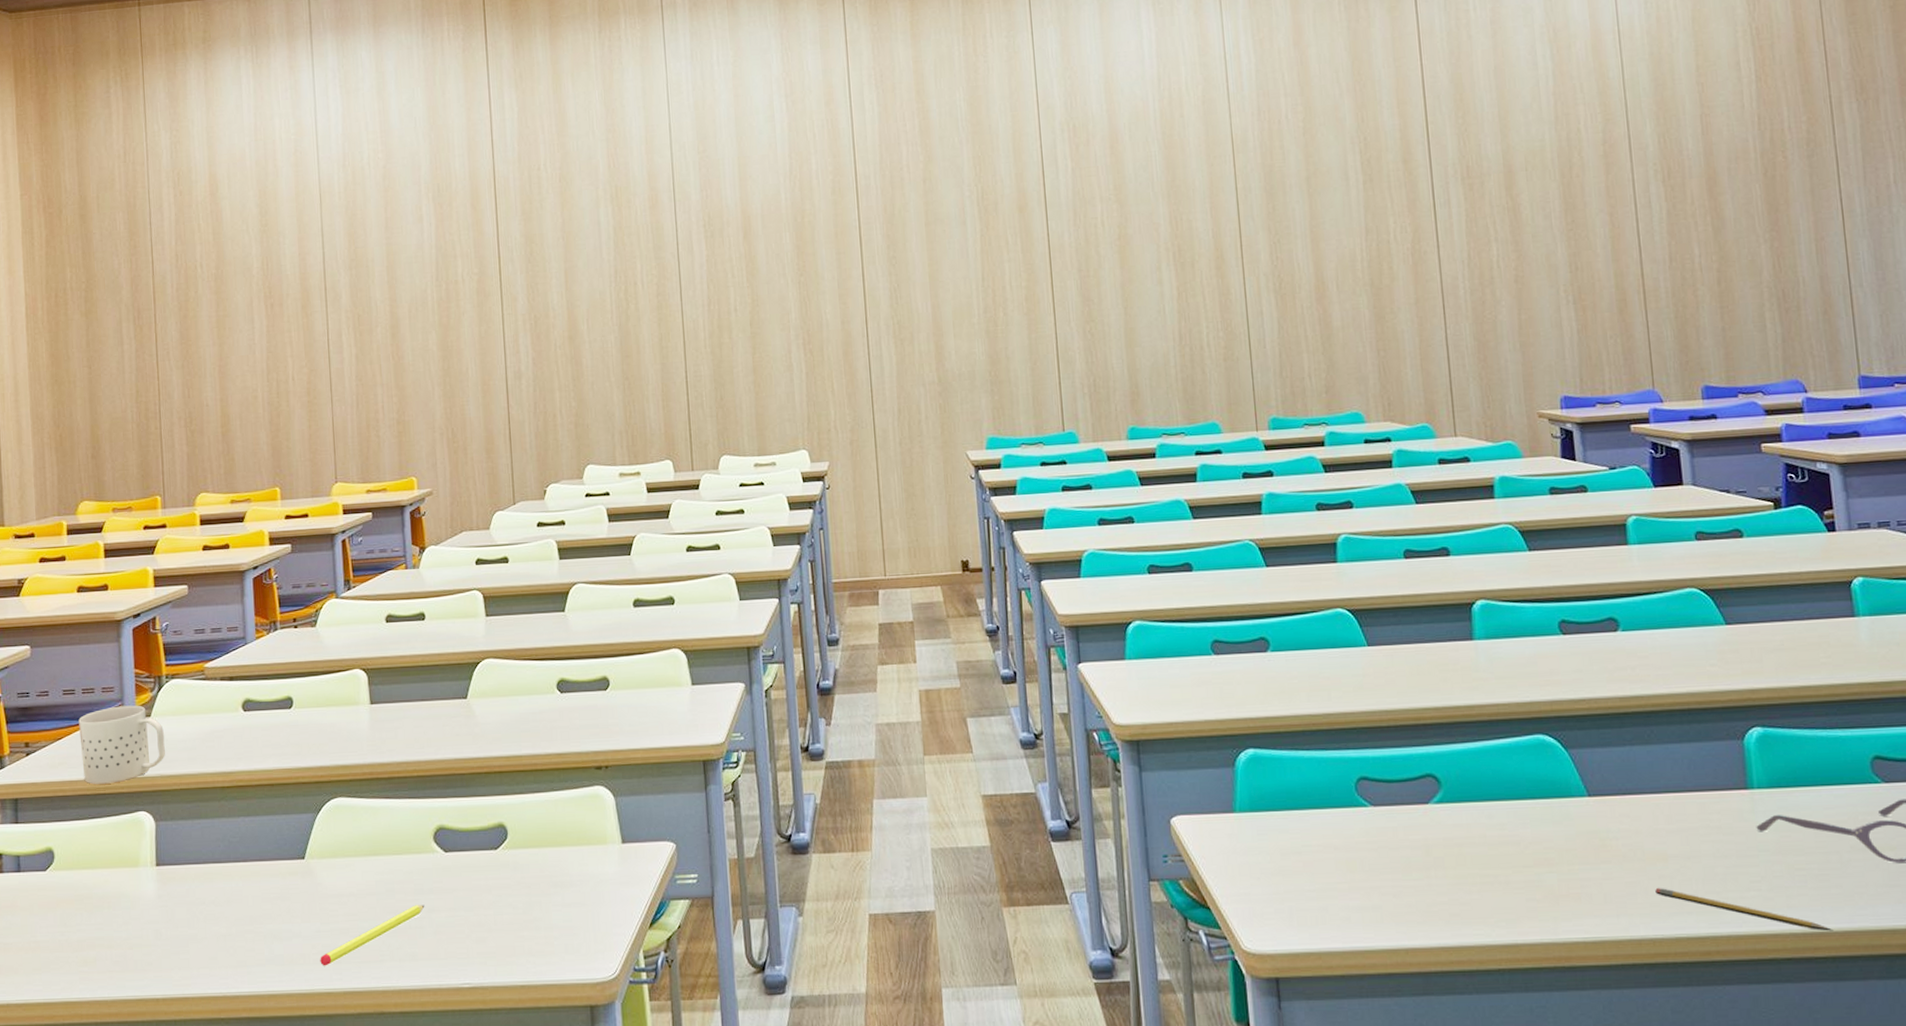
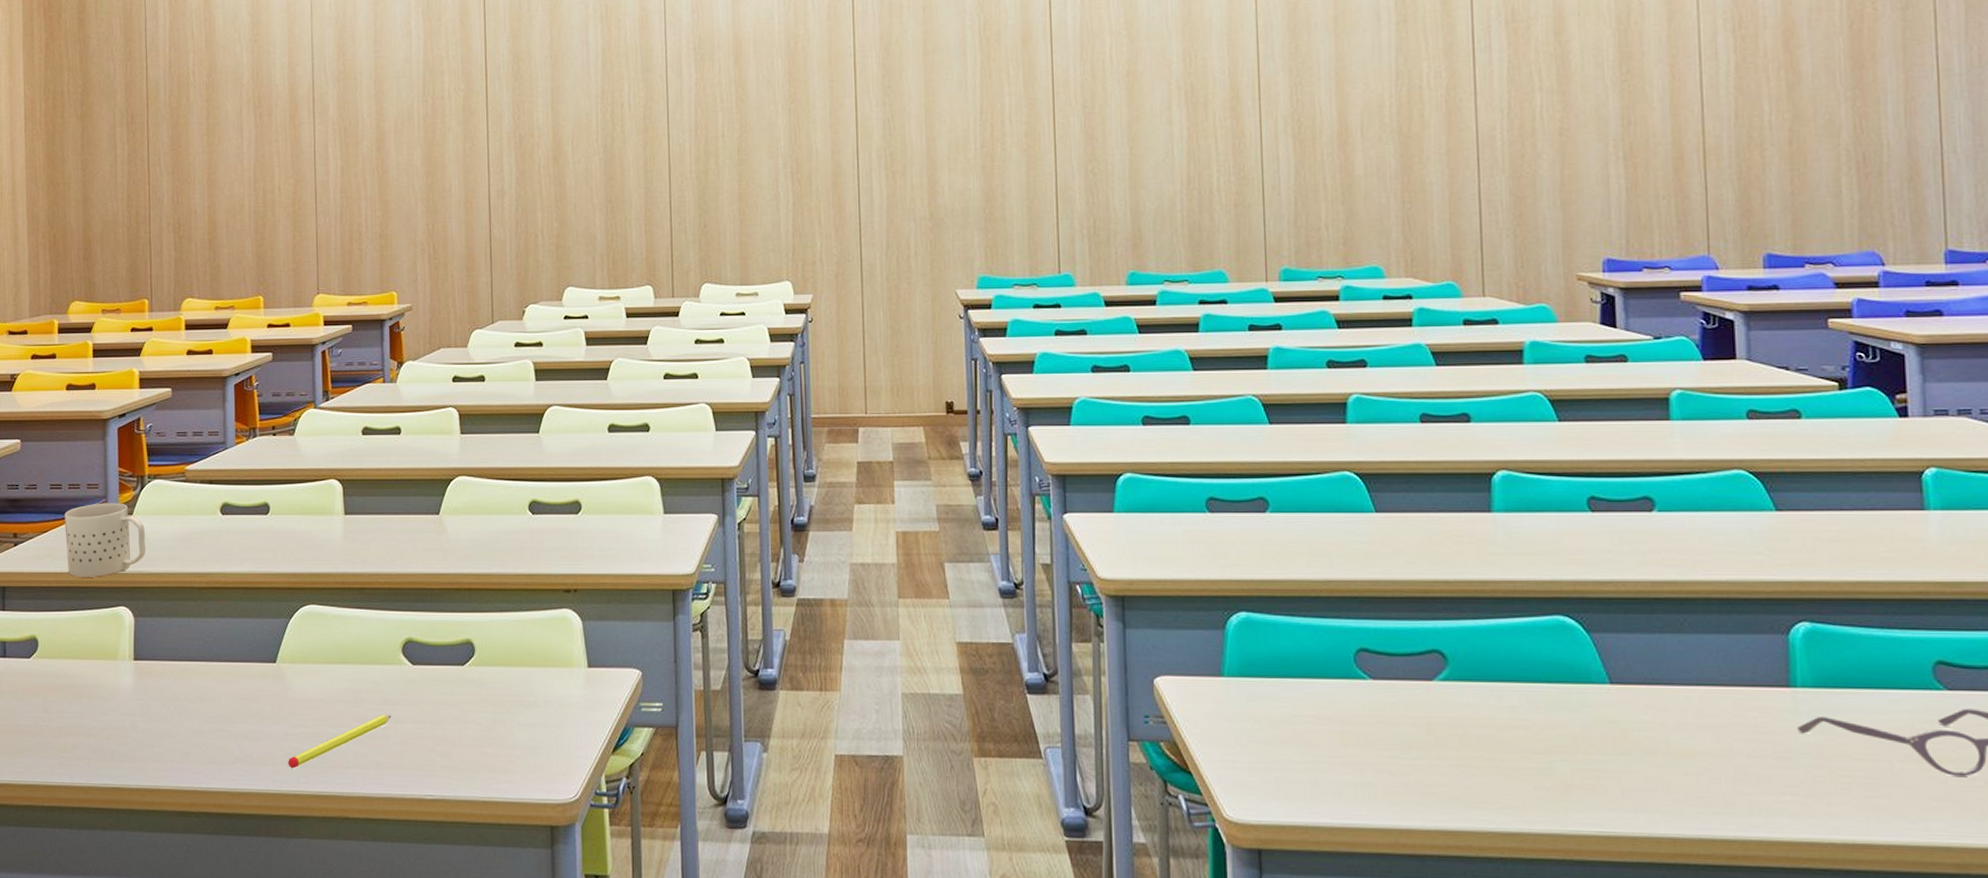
pencil: present [1655,887,1834,931] -> none [1679,784,1879,844]

